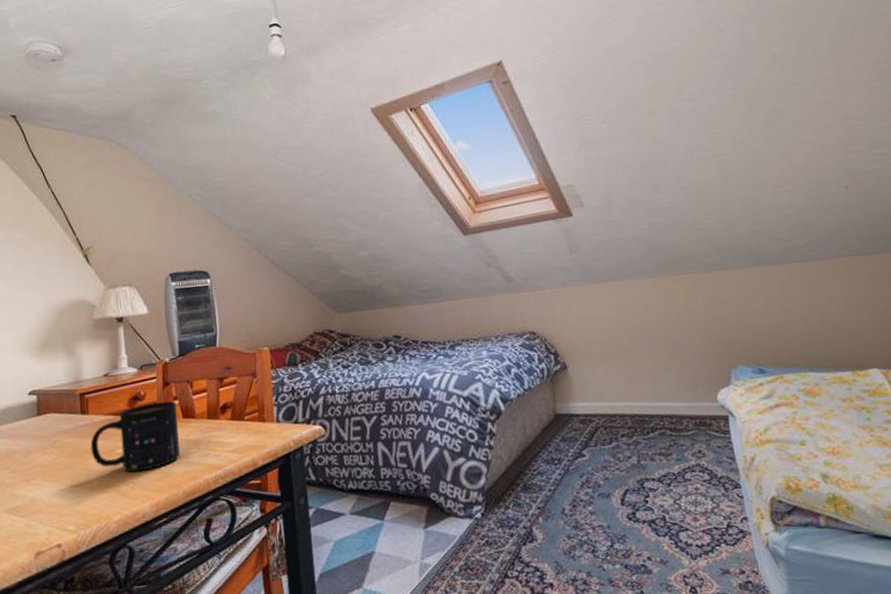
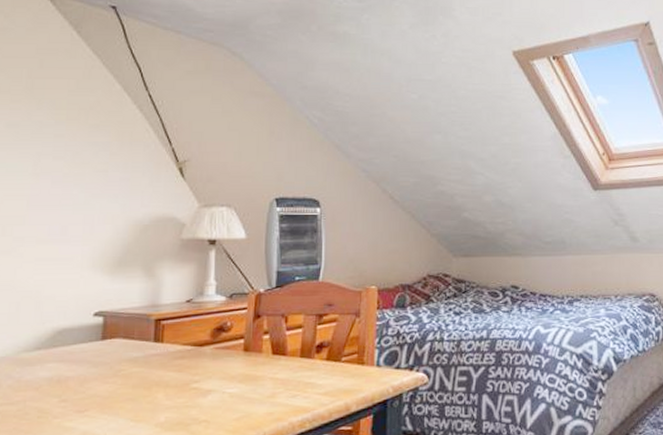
mug: present [90,401,180,472] -> none [161,335,267,410]

